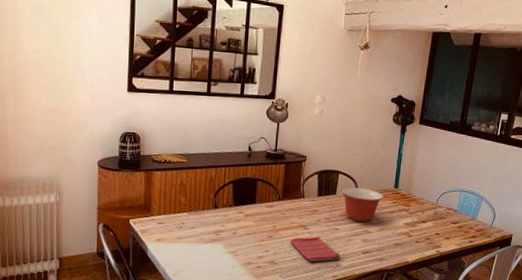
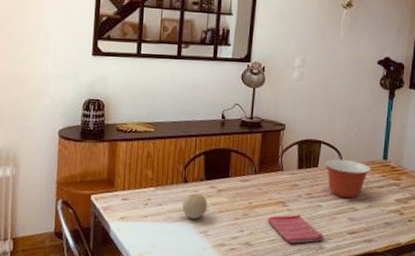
fruit: none [213,218,236,241] -> present [182,193,208,220]

